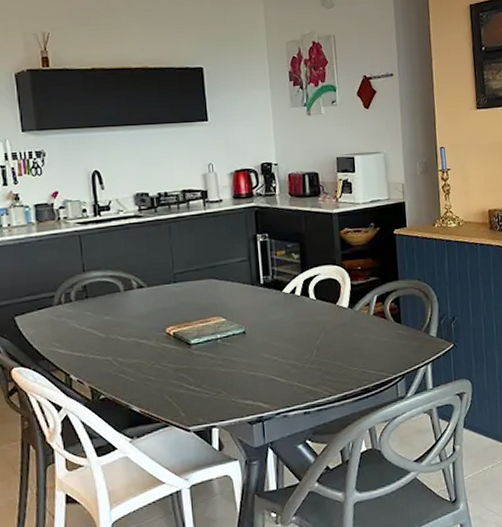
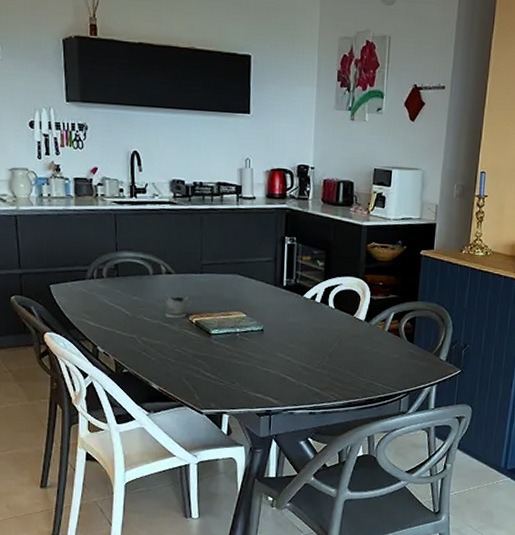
tea glass holder: none [139,309,168,334] -> present [164,294,193,319]

